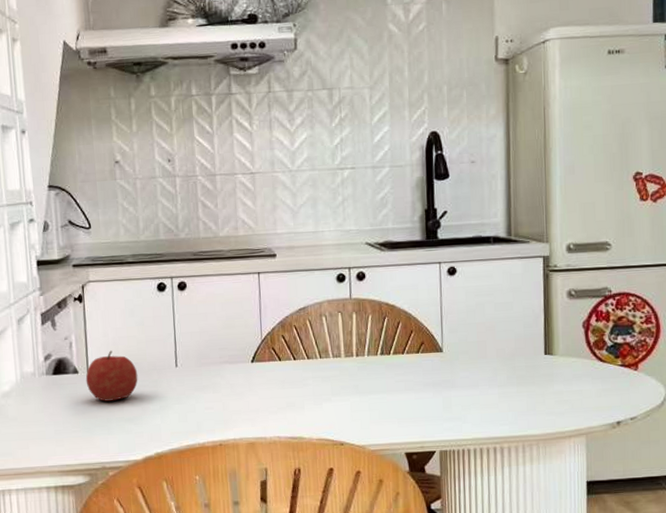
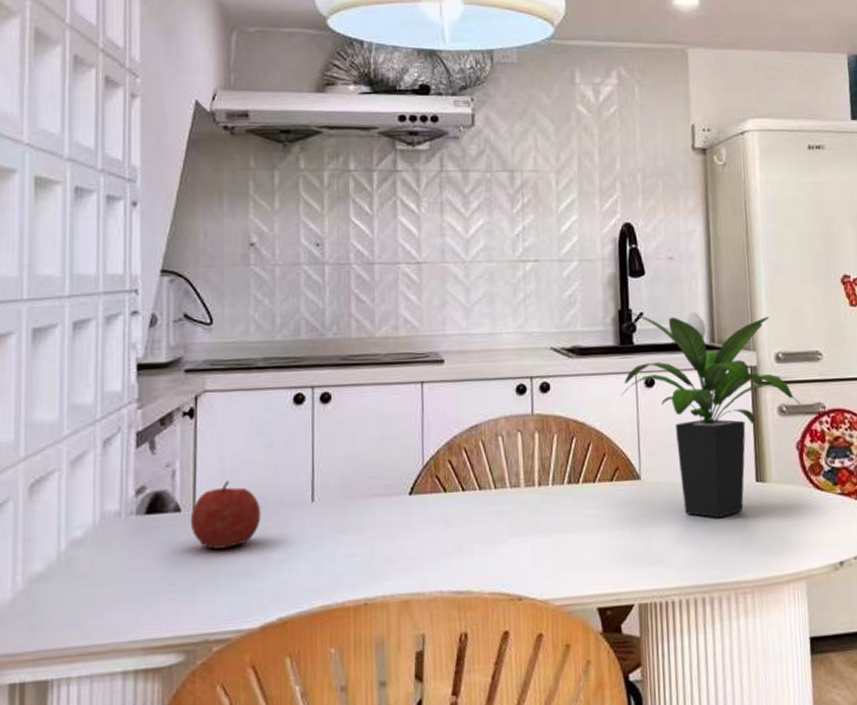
potted plant: none [427,208,588,384] -> present [622,310,801,518]

